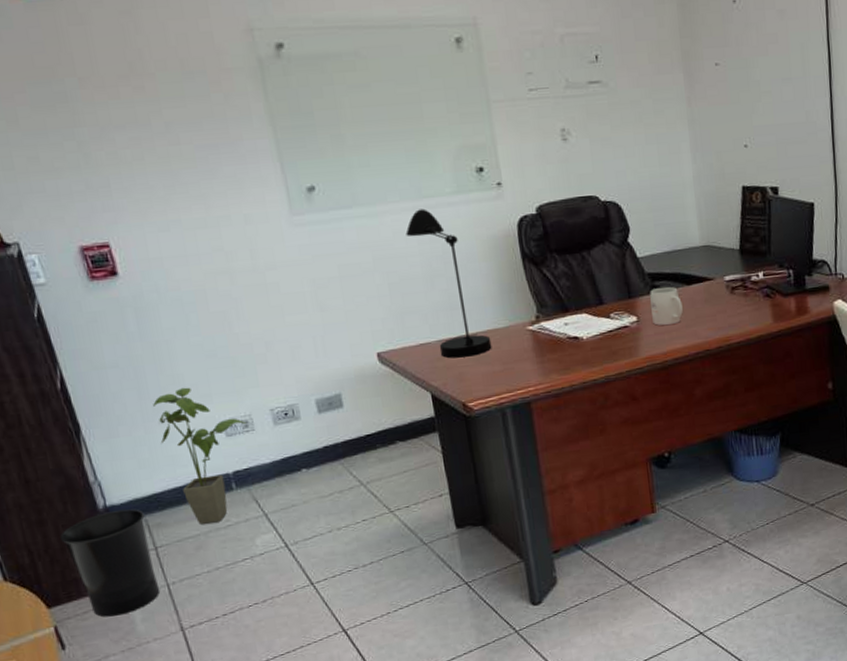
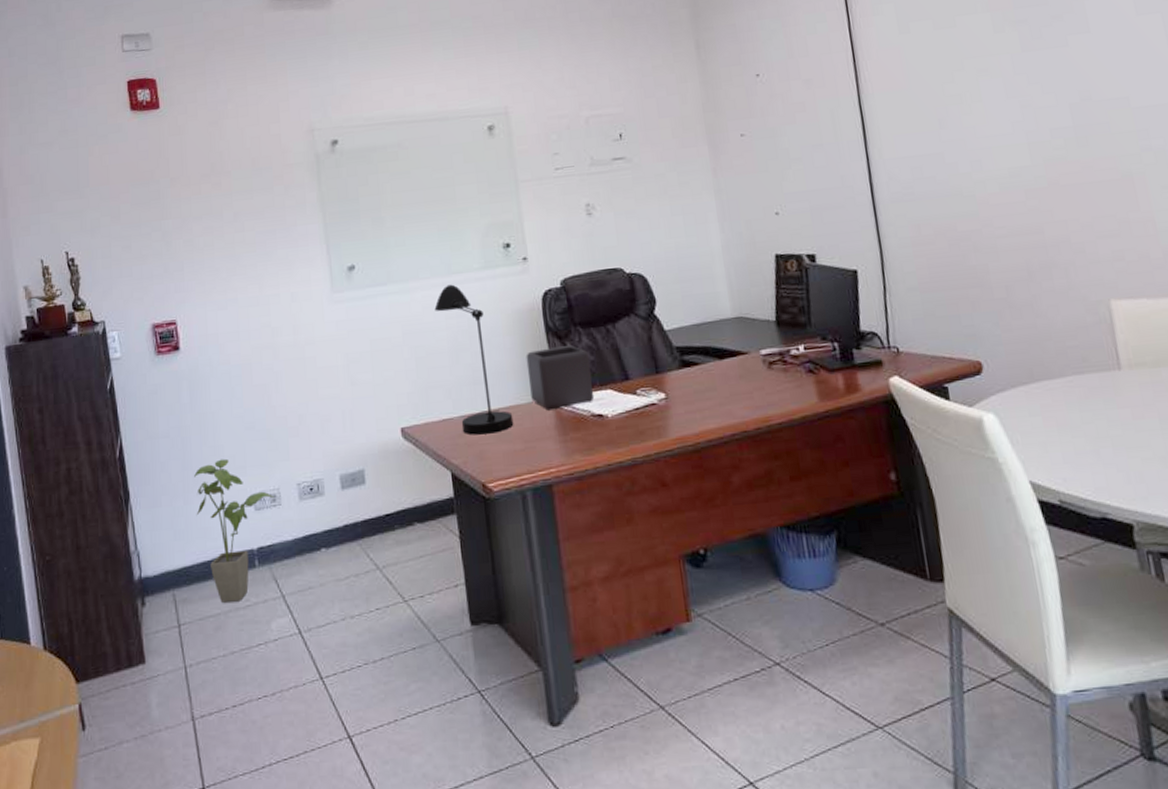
waste bin: present [60,509,161,617] -> none [98,582,178,698]
desk organizer: none [502,271,570,334] -> present [526,344,595,411]
mug: present [649,286,683,326] -> none [678,361,716,404]

